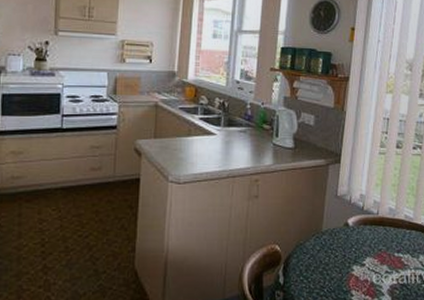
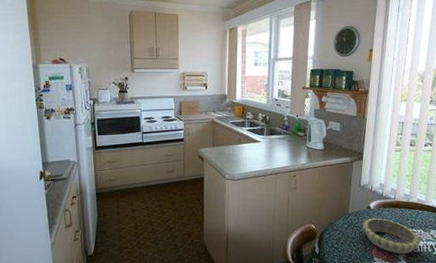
decorative bowl: none [338,238,407,286] -> present [362,218,420,254]

